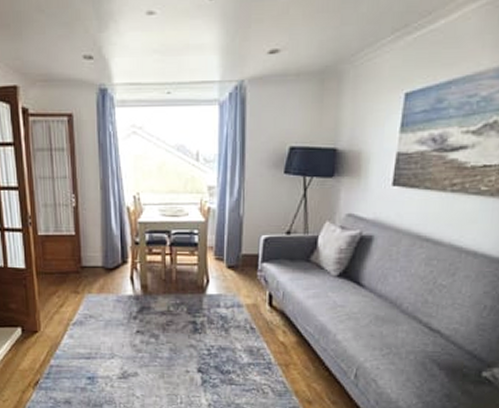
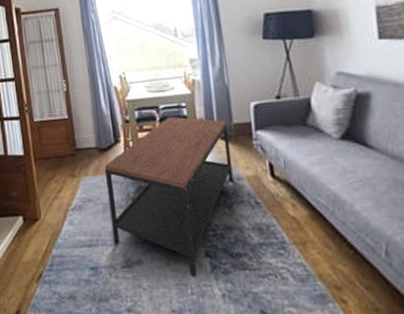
coffee table: none [109,242,236,389] -> present [104,116,233,277]

